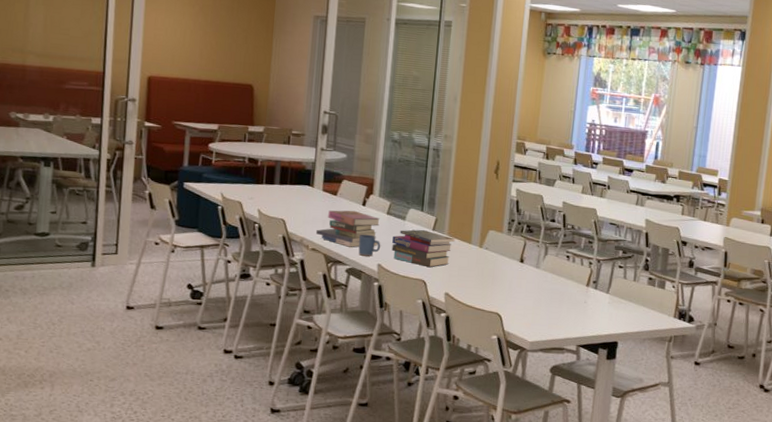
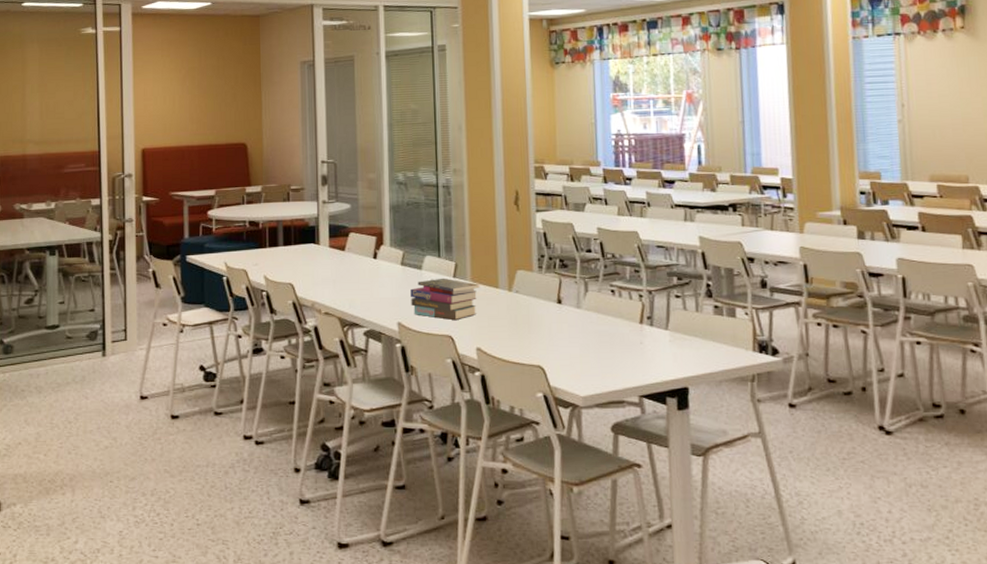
books: present [315,210,380,248] -> none [327,265,395,307]
mug: present [358,234,381,256] -> none [374,290,399,315]

